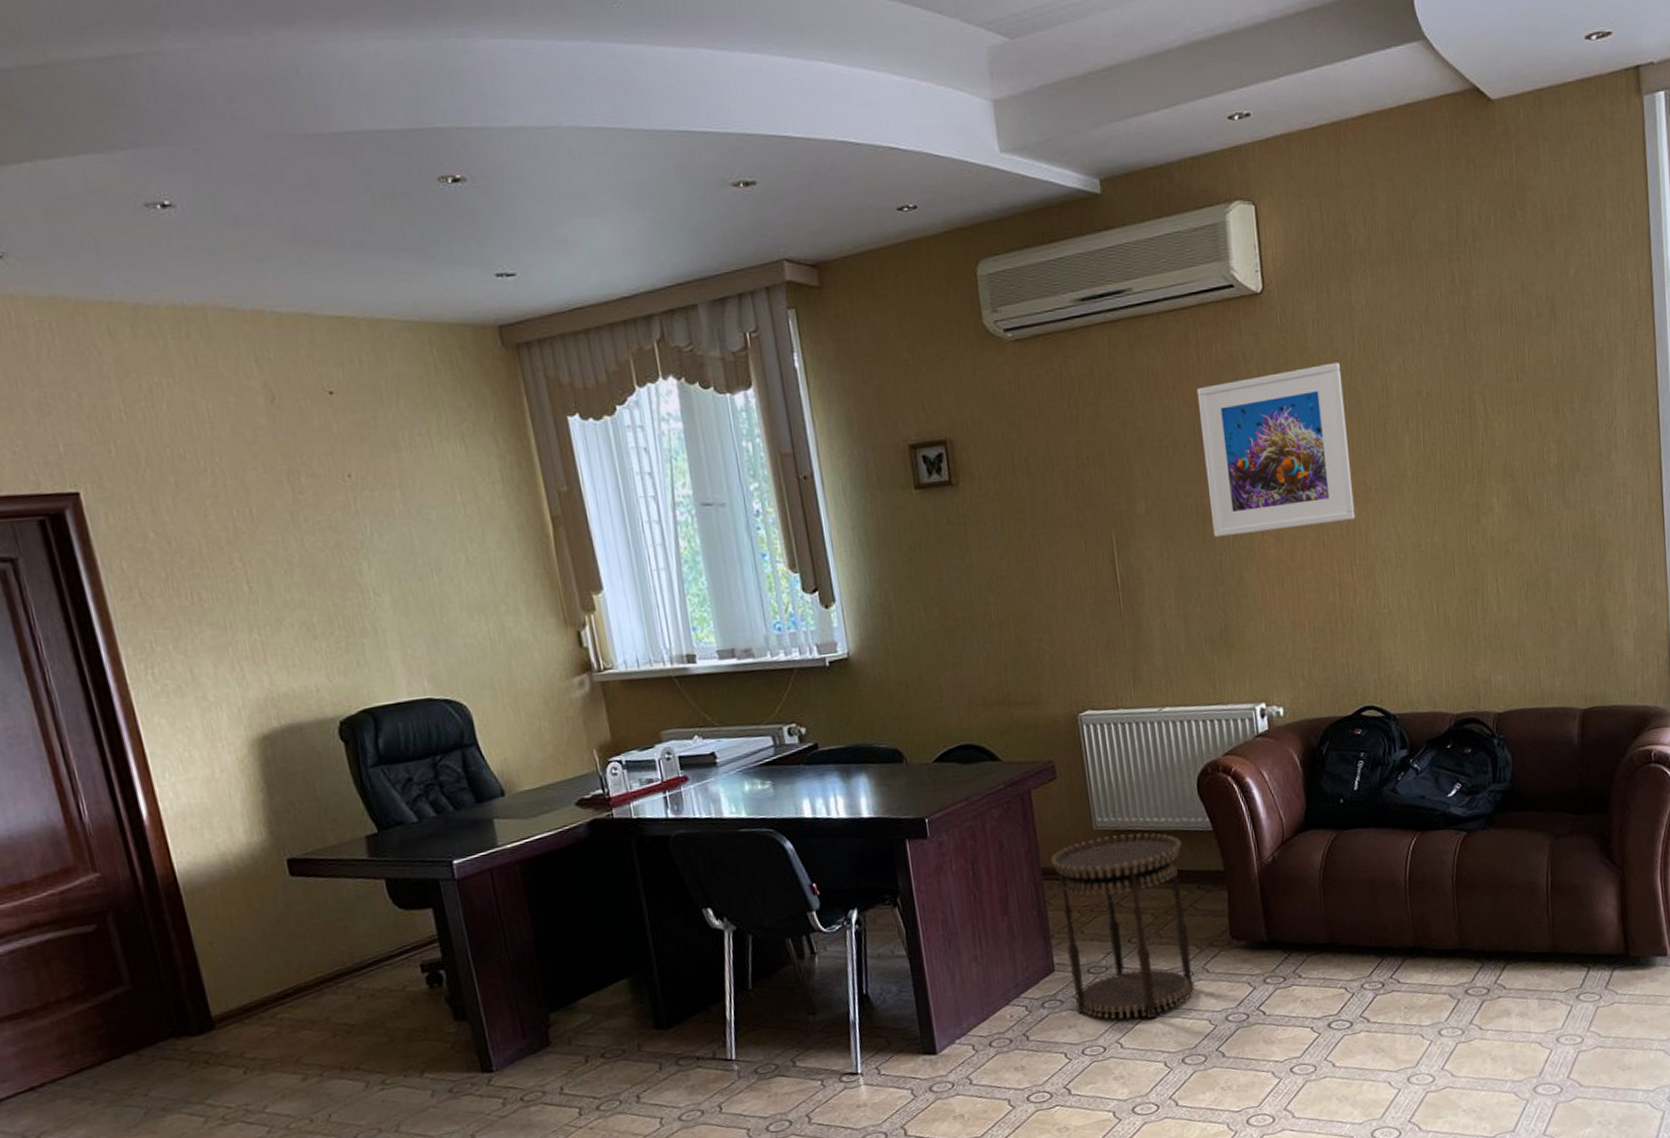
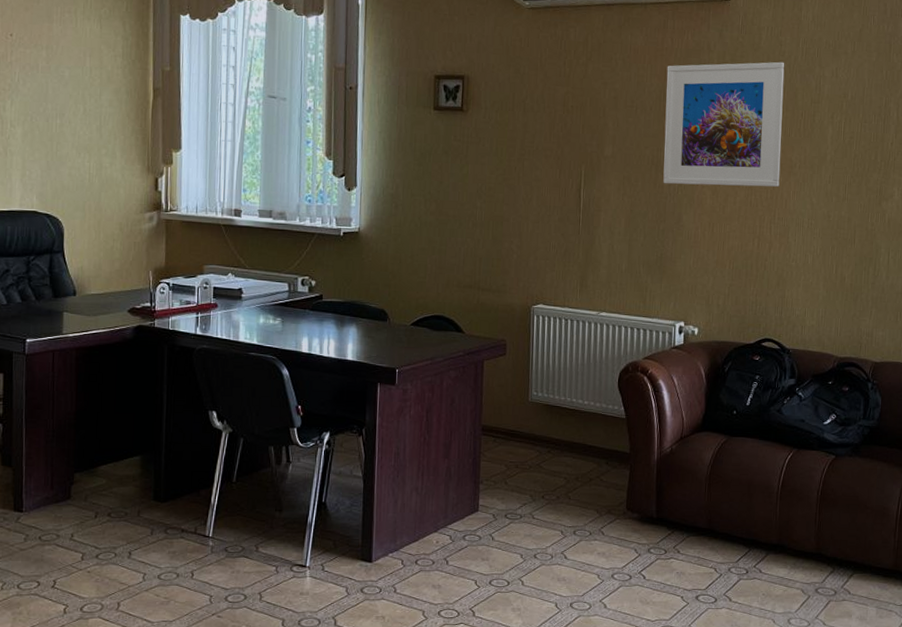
side table: present [1051,833,1195,1019] -> none [490,408,598,565]

